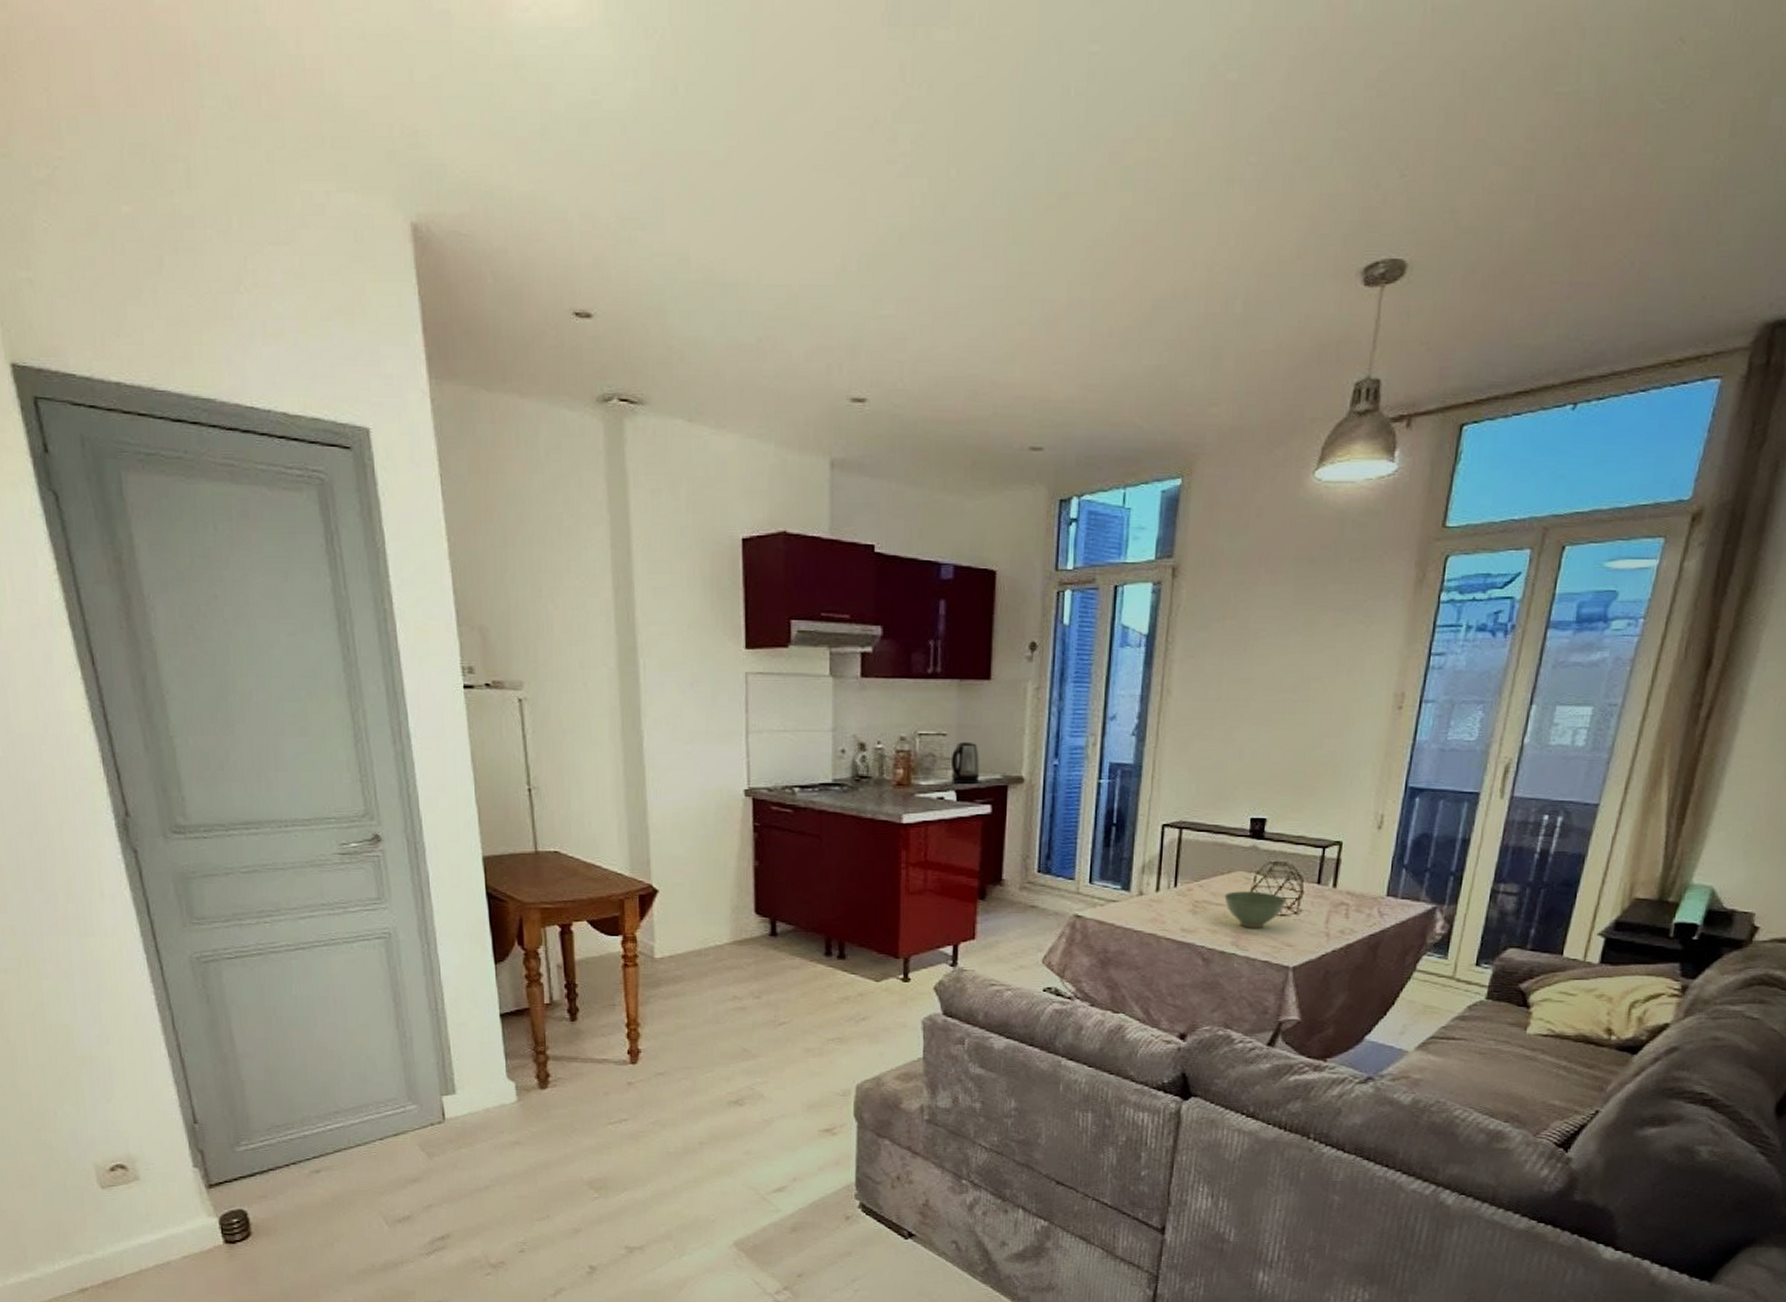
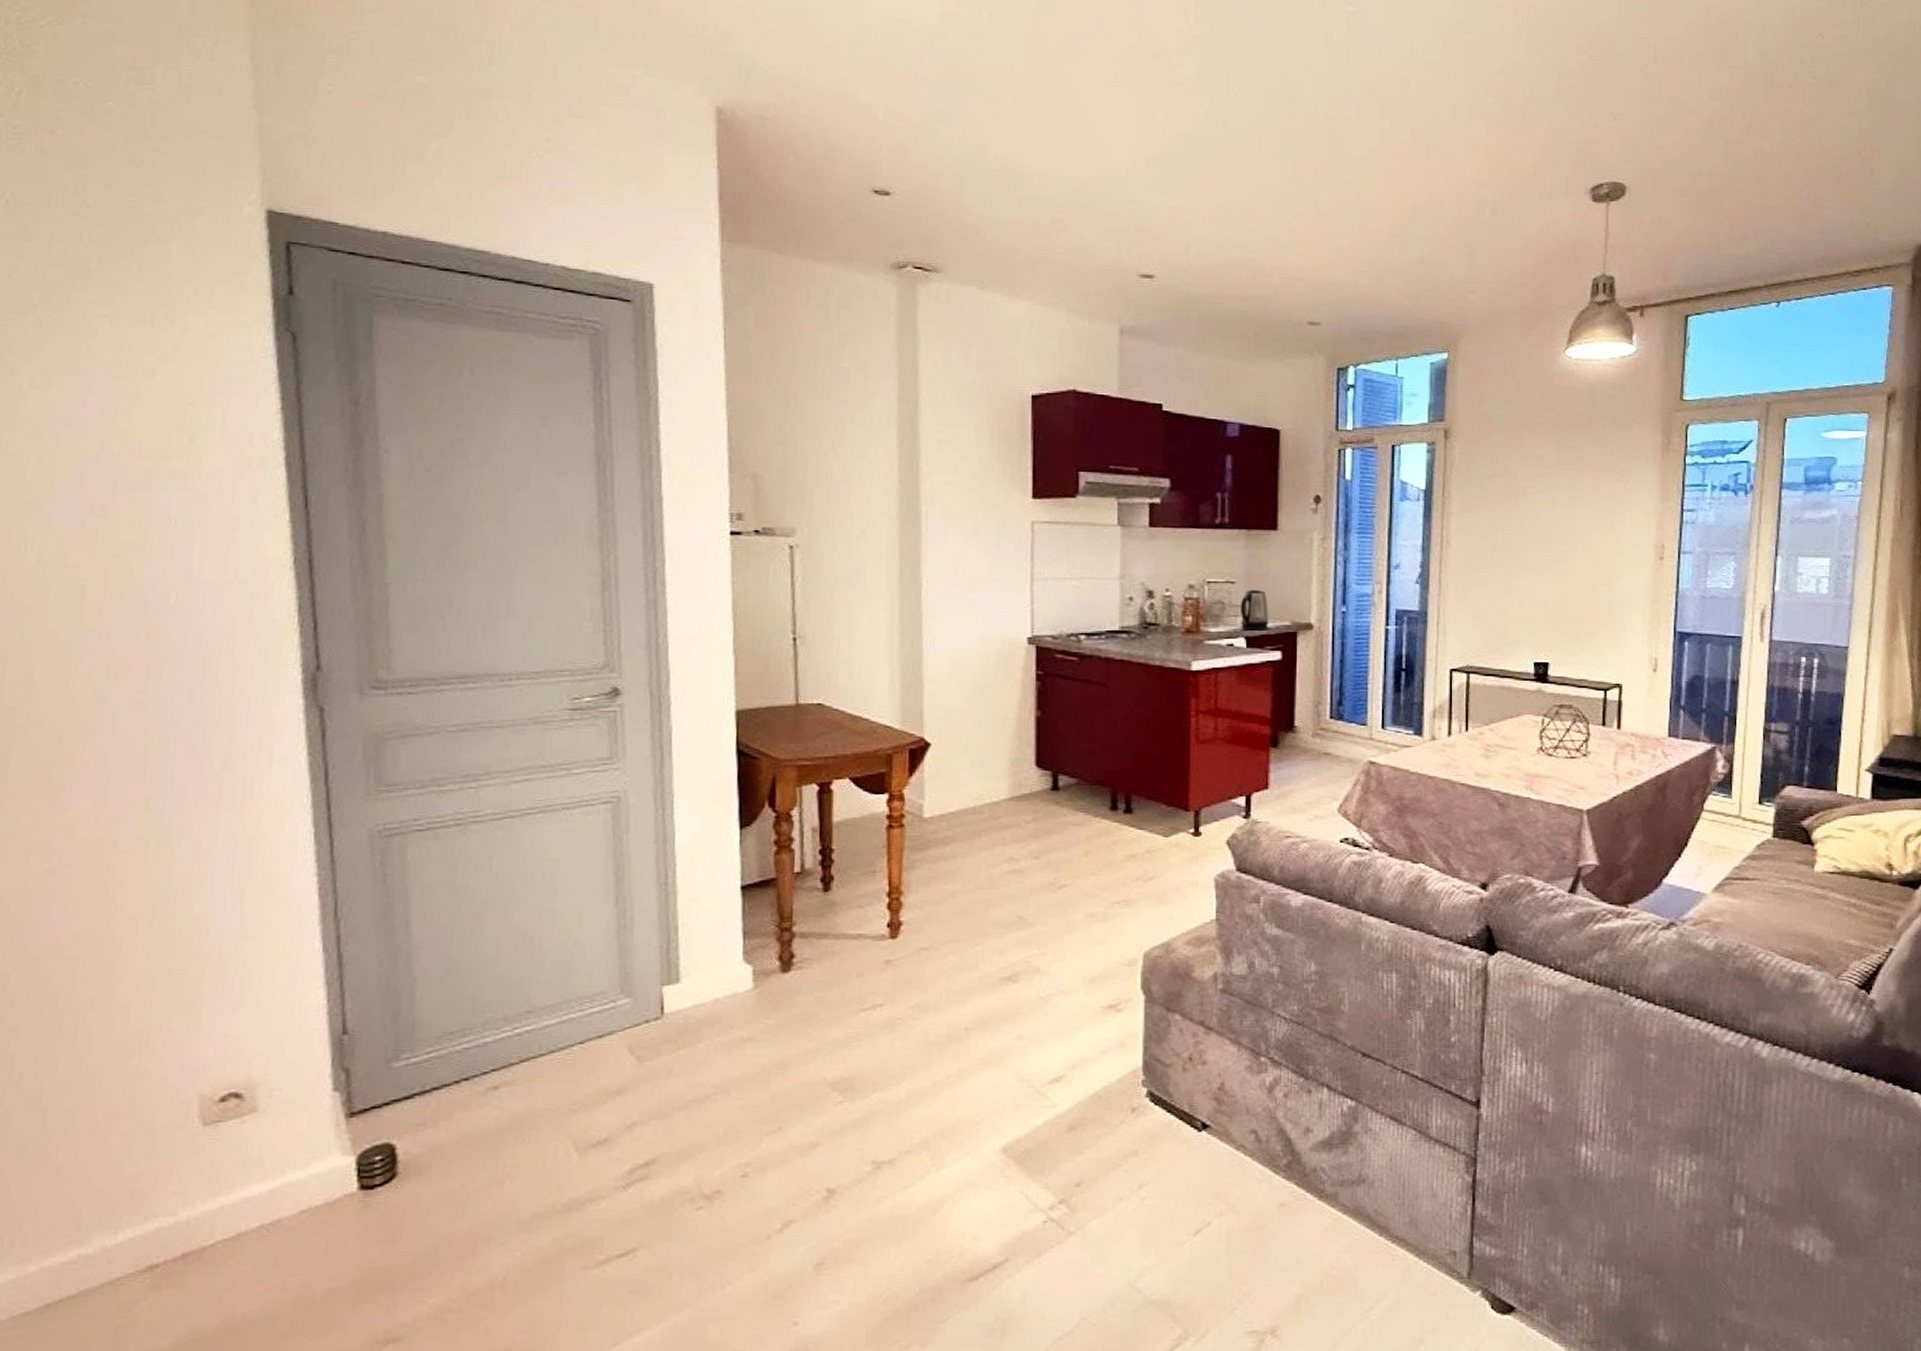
bowl: present [1224,891,1287,928] -> none [1515,734,1575,771]

